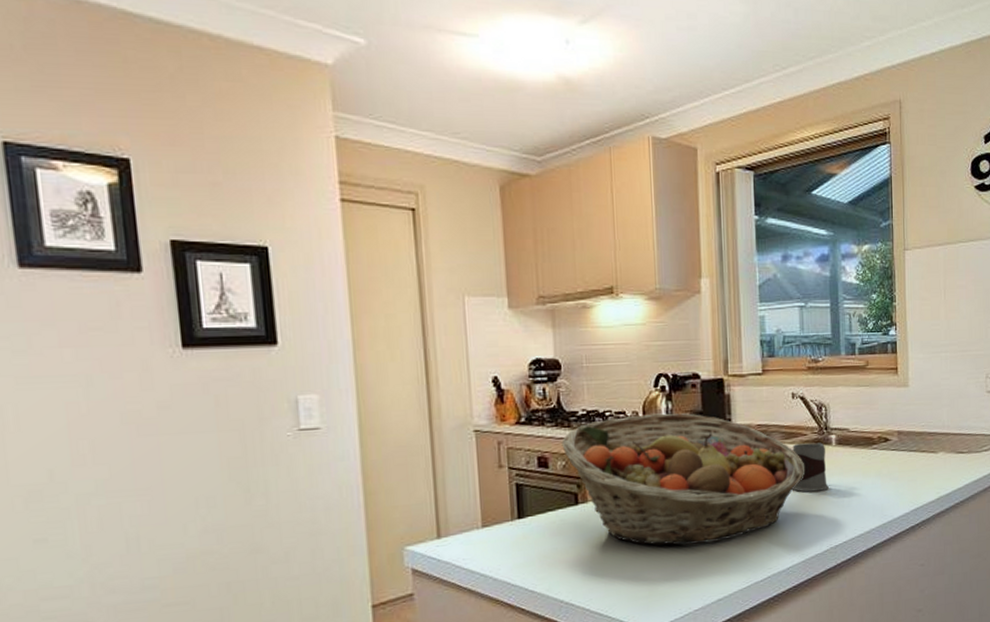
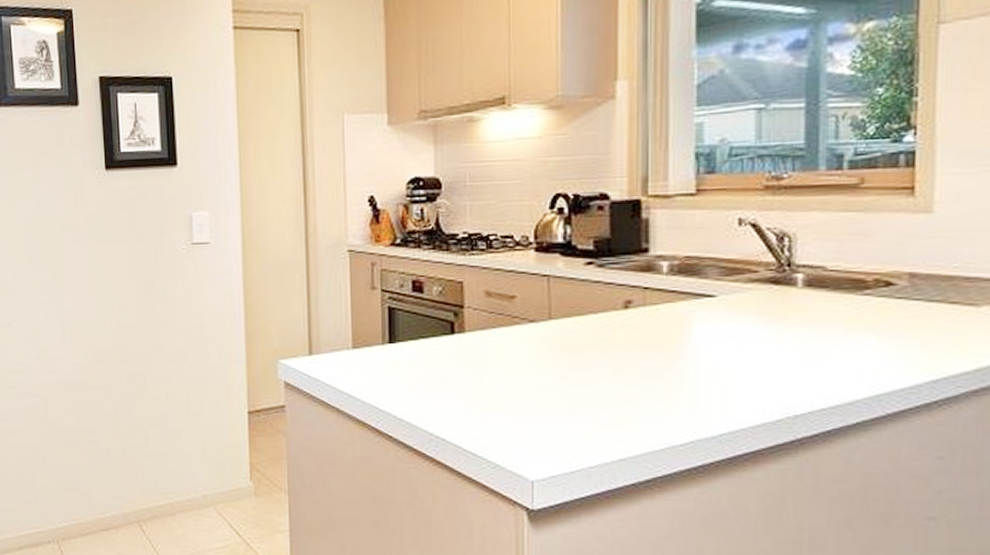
fruit basket: present [561,413,806,546] -> none [439,239,754,392]
mug: present [792,442,829,492] -> none [731,282,788,344]

